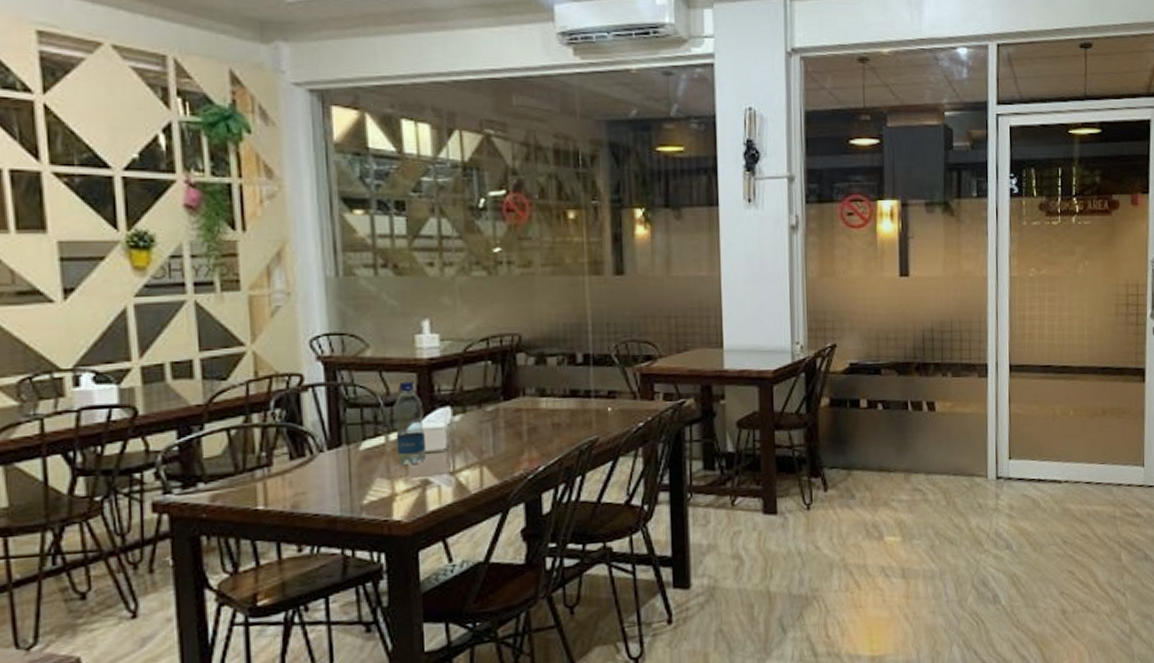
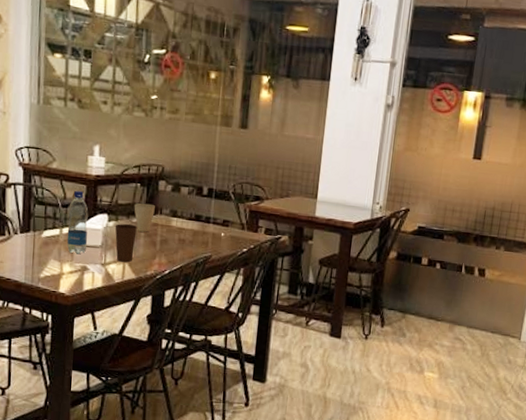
cup: none [462,414,494,466] -> present [115,223,137,263]
cup: none [486,384,515,422] -> present [134,203,155,232]

